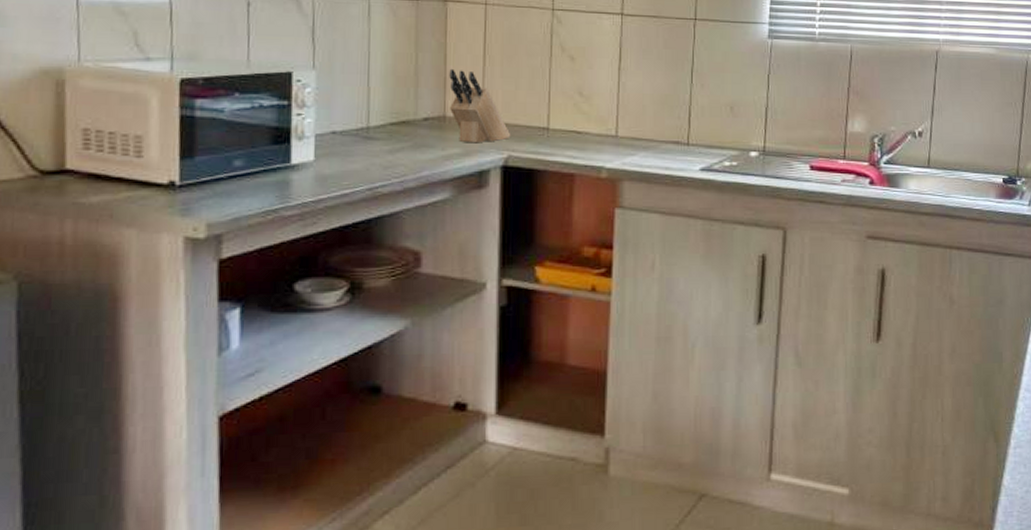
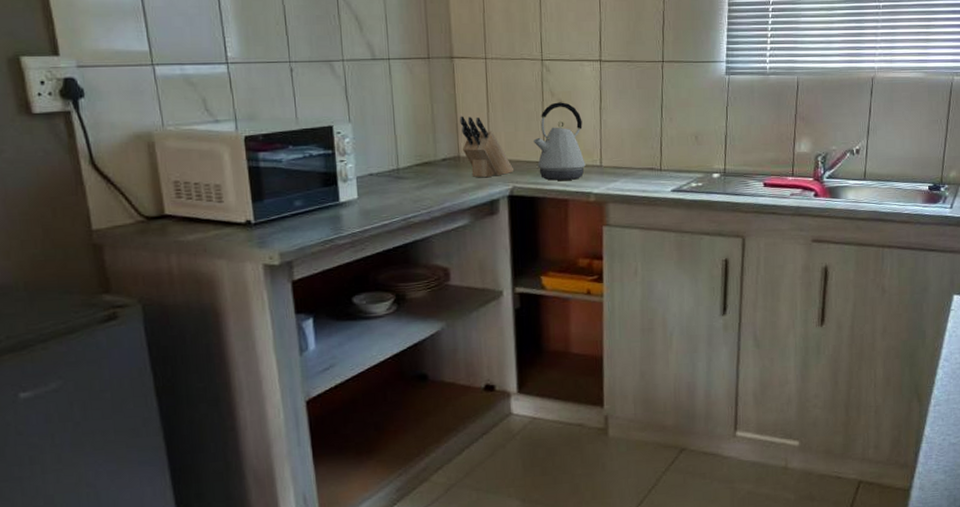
kettle: none [535,59,599,151] -> present [532,102,587,181]

